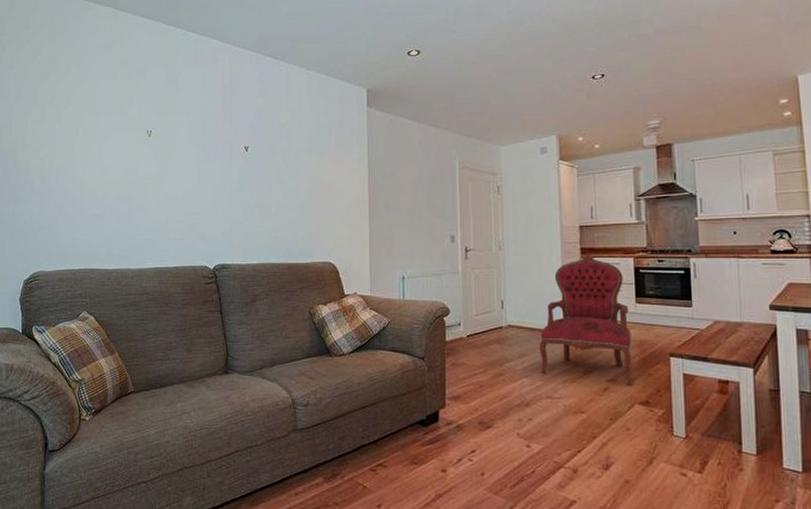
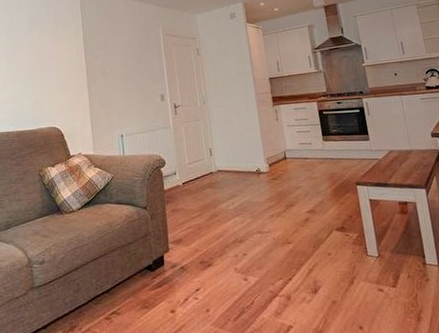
armchair: present [539,255,633,386] -> none [246,102,329,215]

